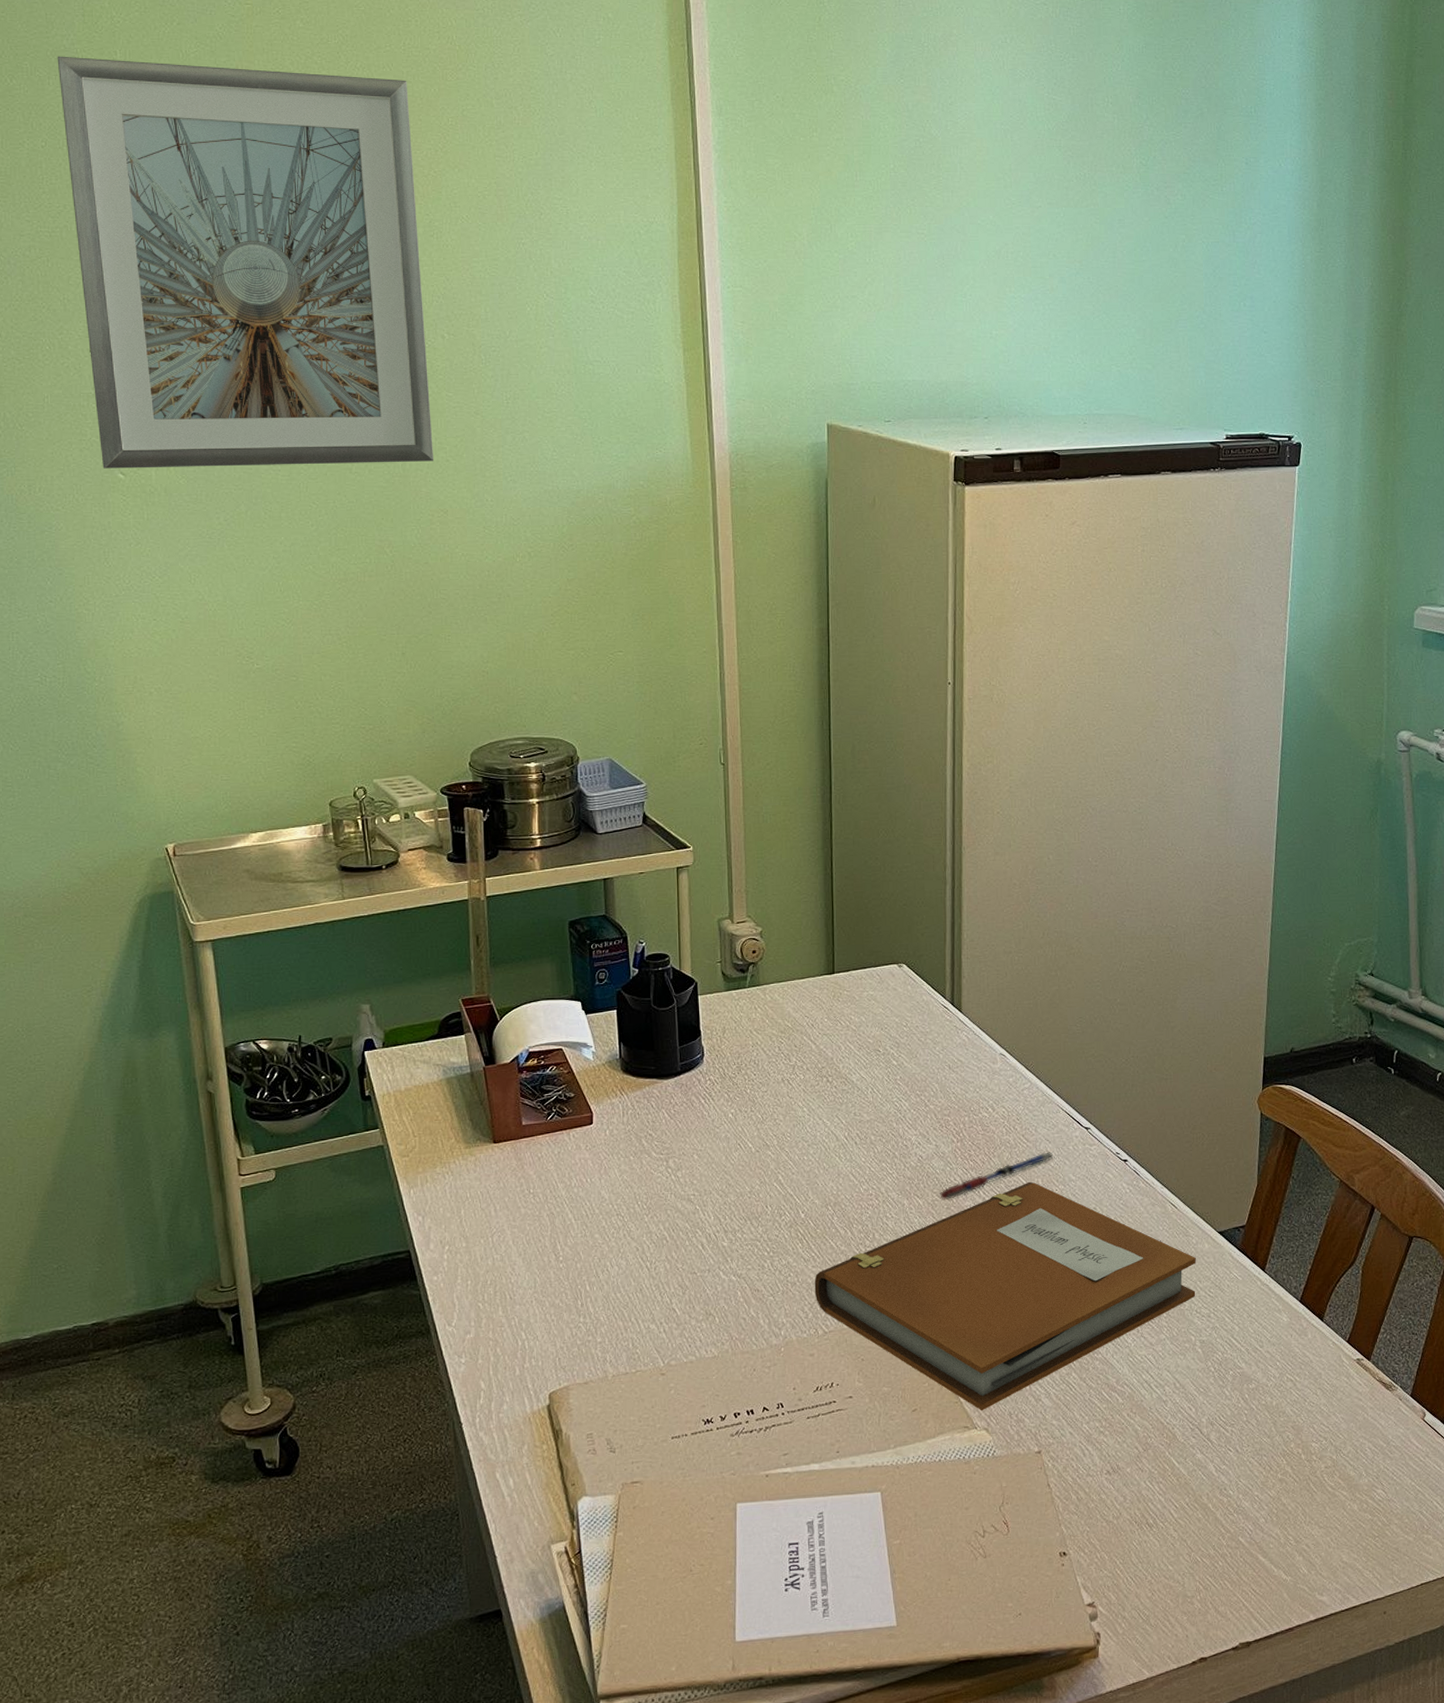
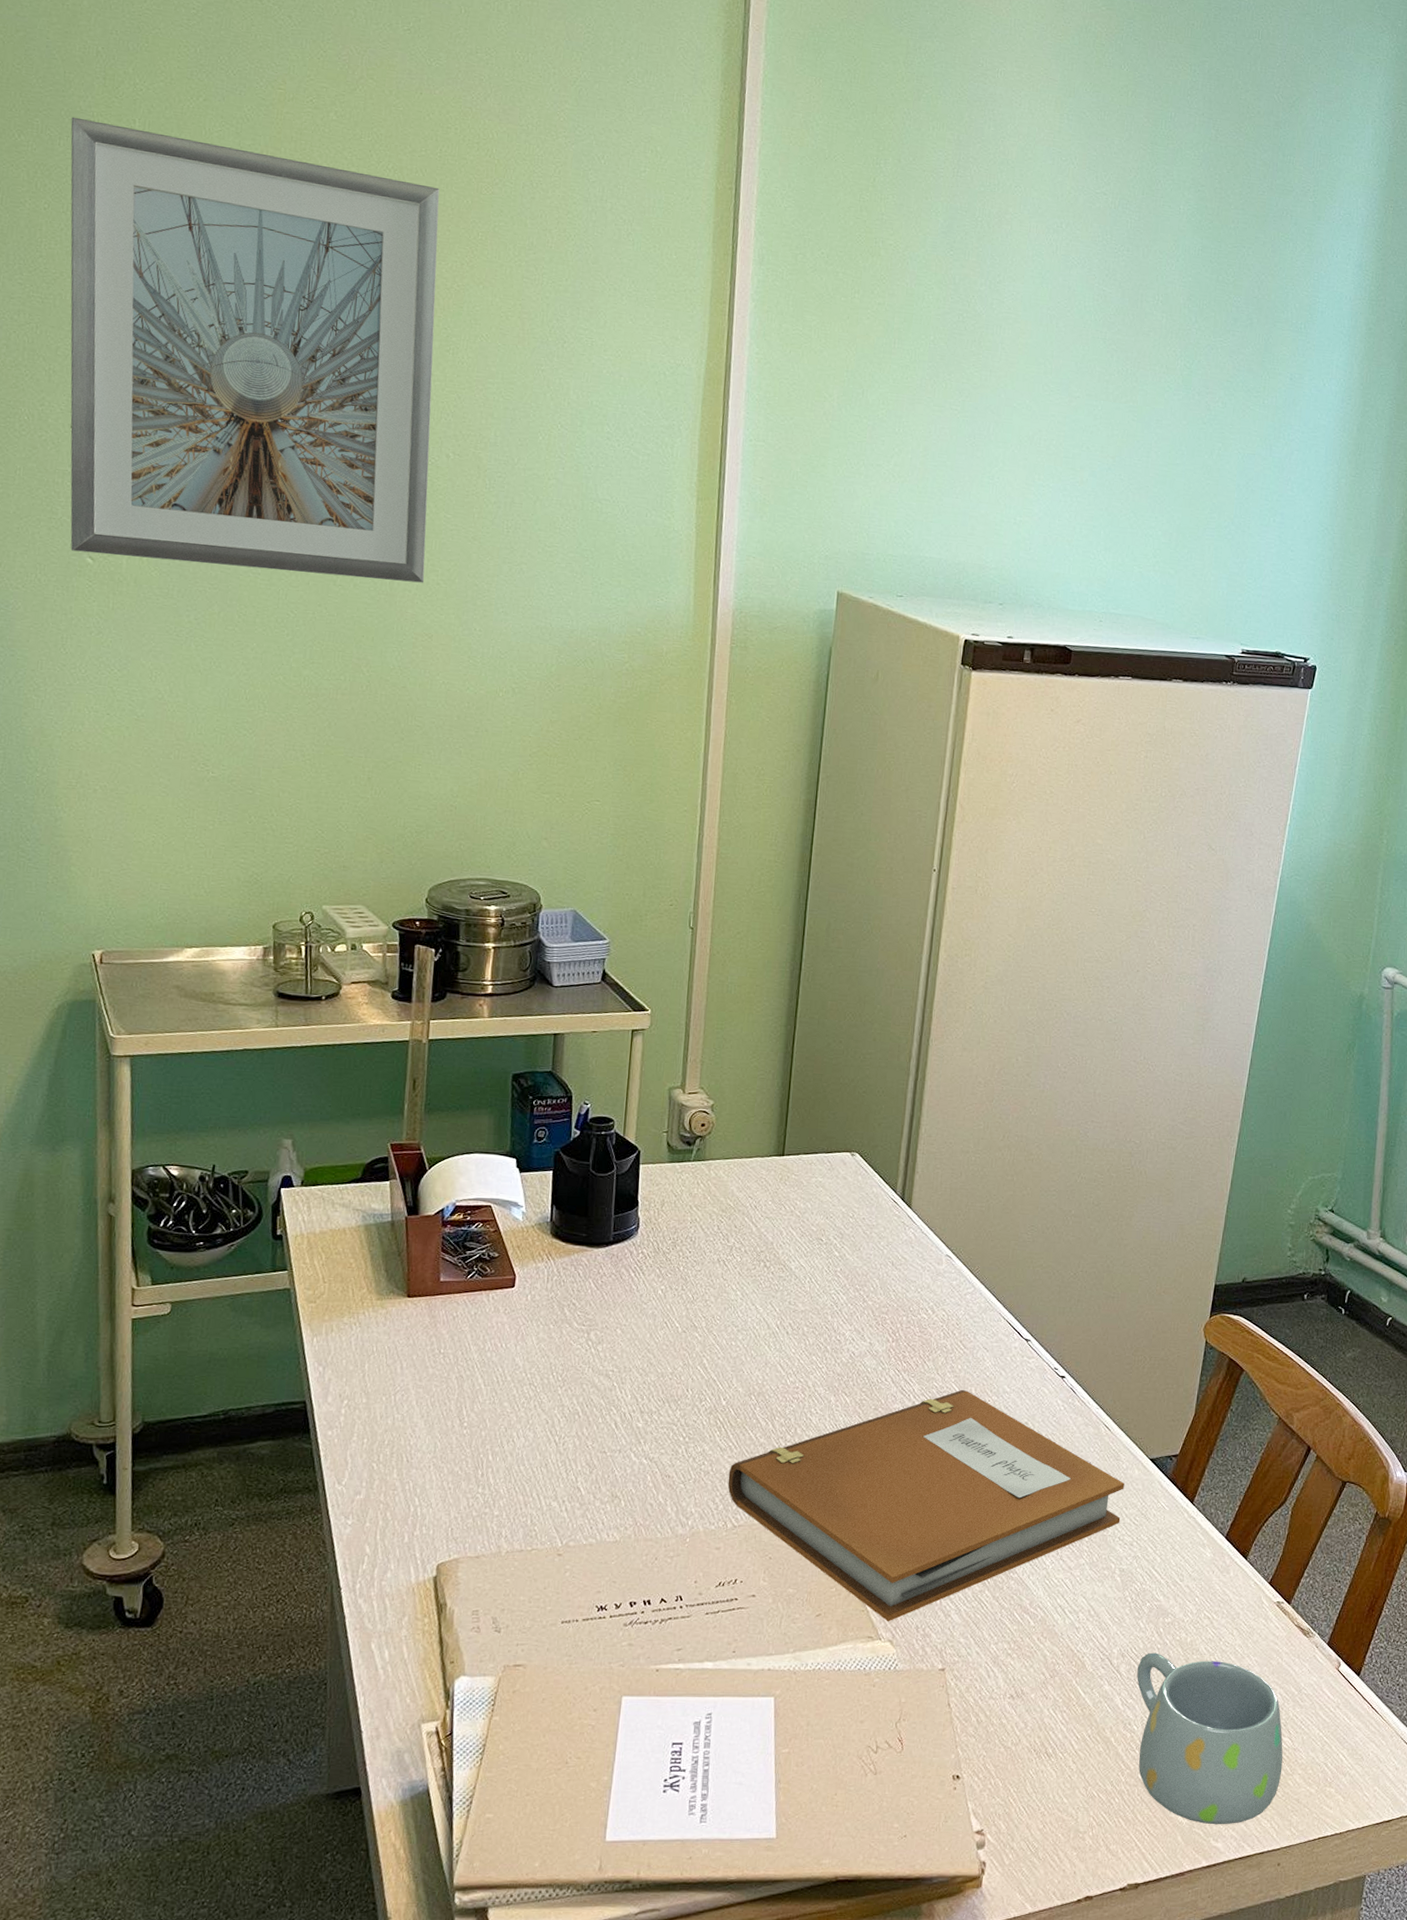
pen: present [939,1152,1055,1201] -> none [867,1360,991,1401]
mug: none [1227,1418,1379,1580] -> present [1137,1652,1283,1825]

